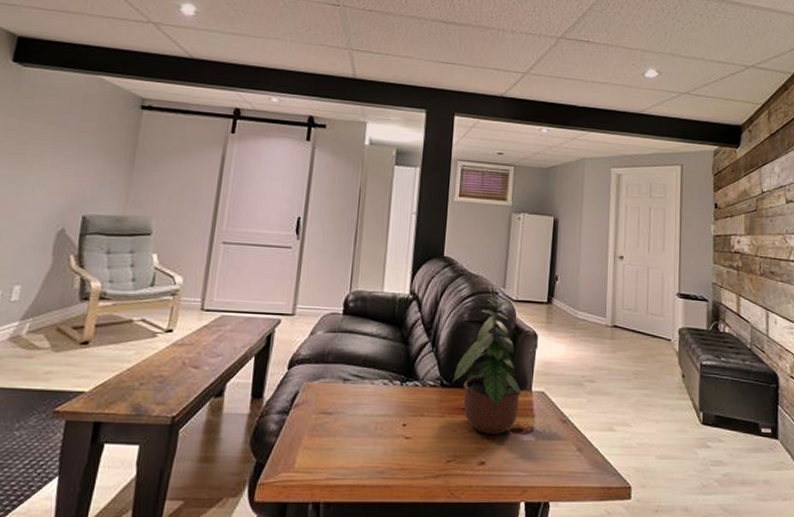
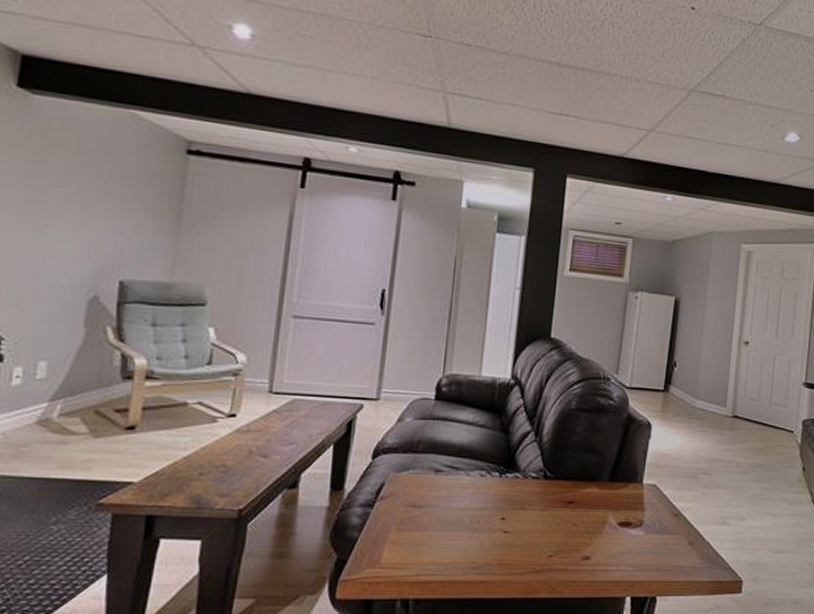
potted plant: present [453,295,522,434] -> none [557,381,632,528]

